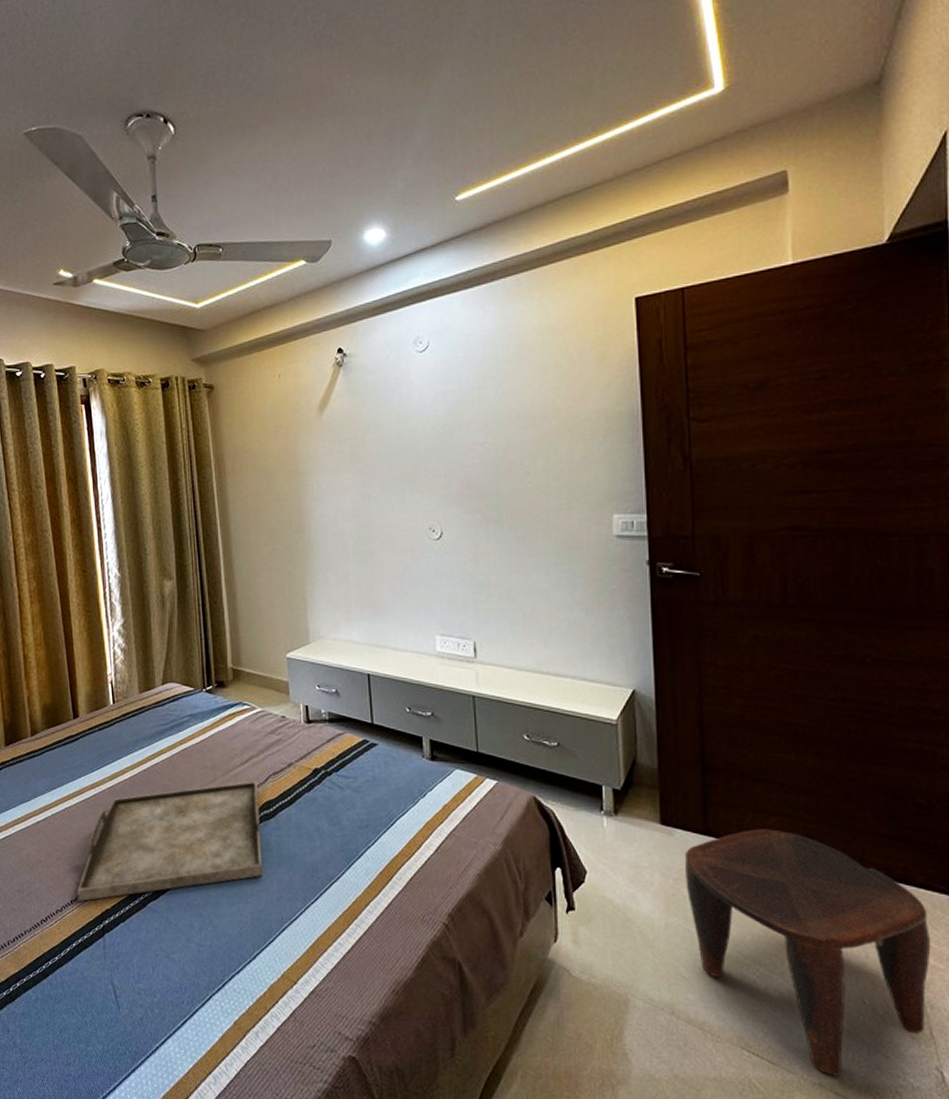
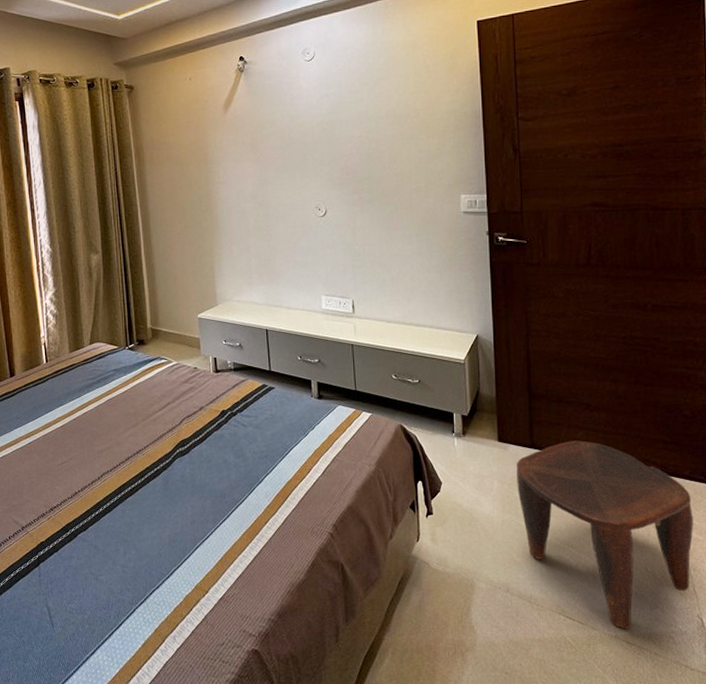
serving tray: present [77,781,263,901] -> none [15,423,179,536]

